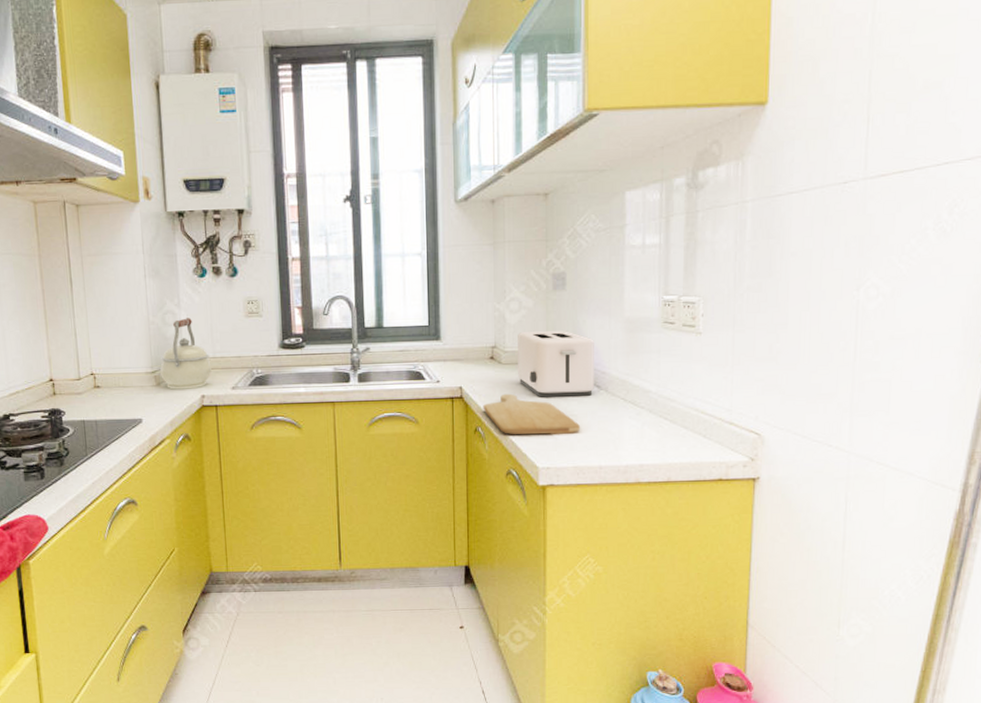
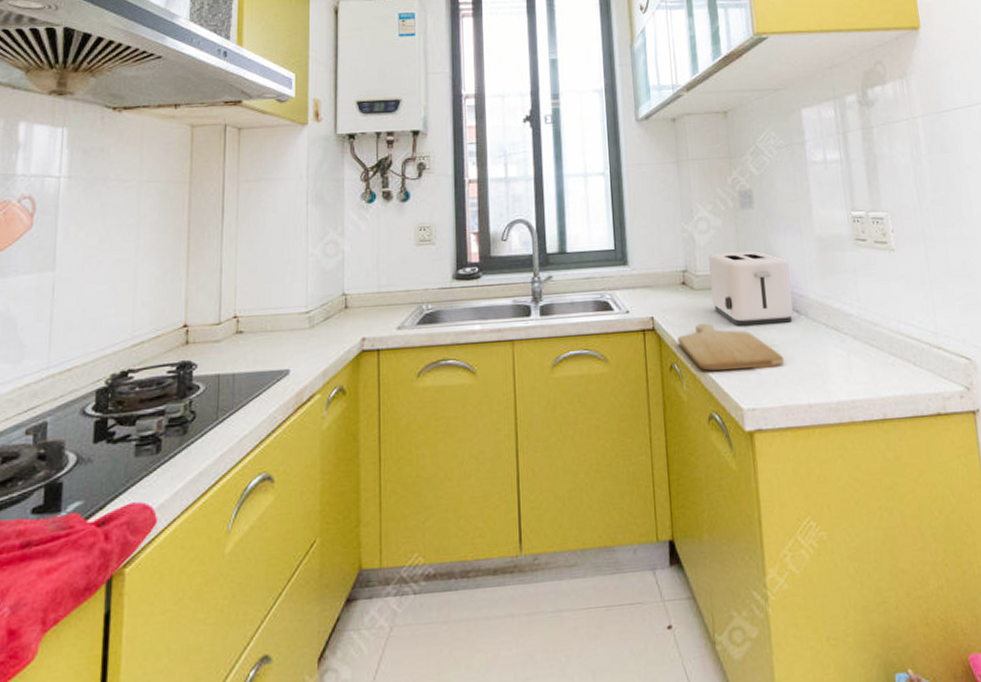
kettle: present [160,318,212,390] -> none [316,248,375,332]

